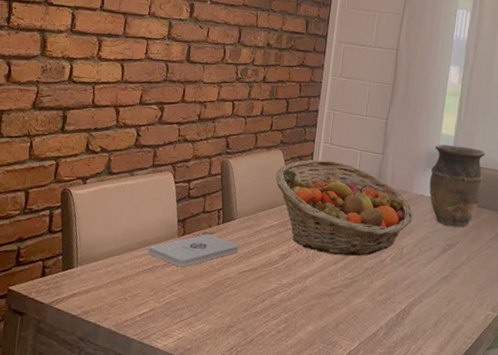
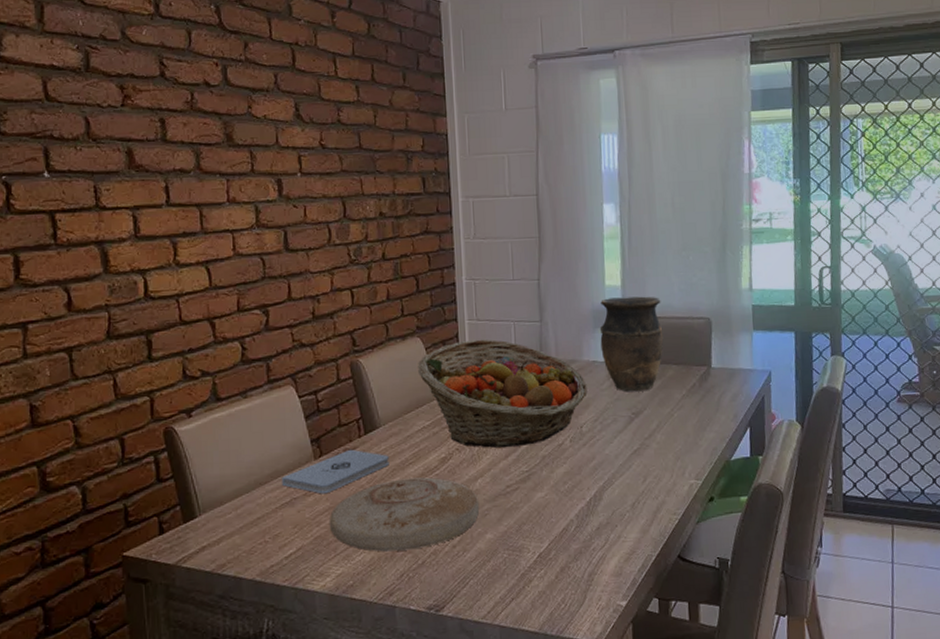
plate: none [180,266,307,328] -> present [330,477,480,552]

